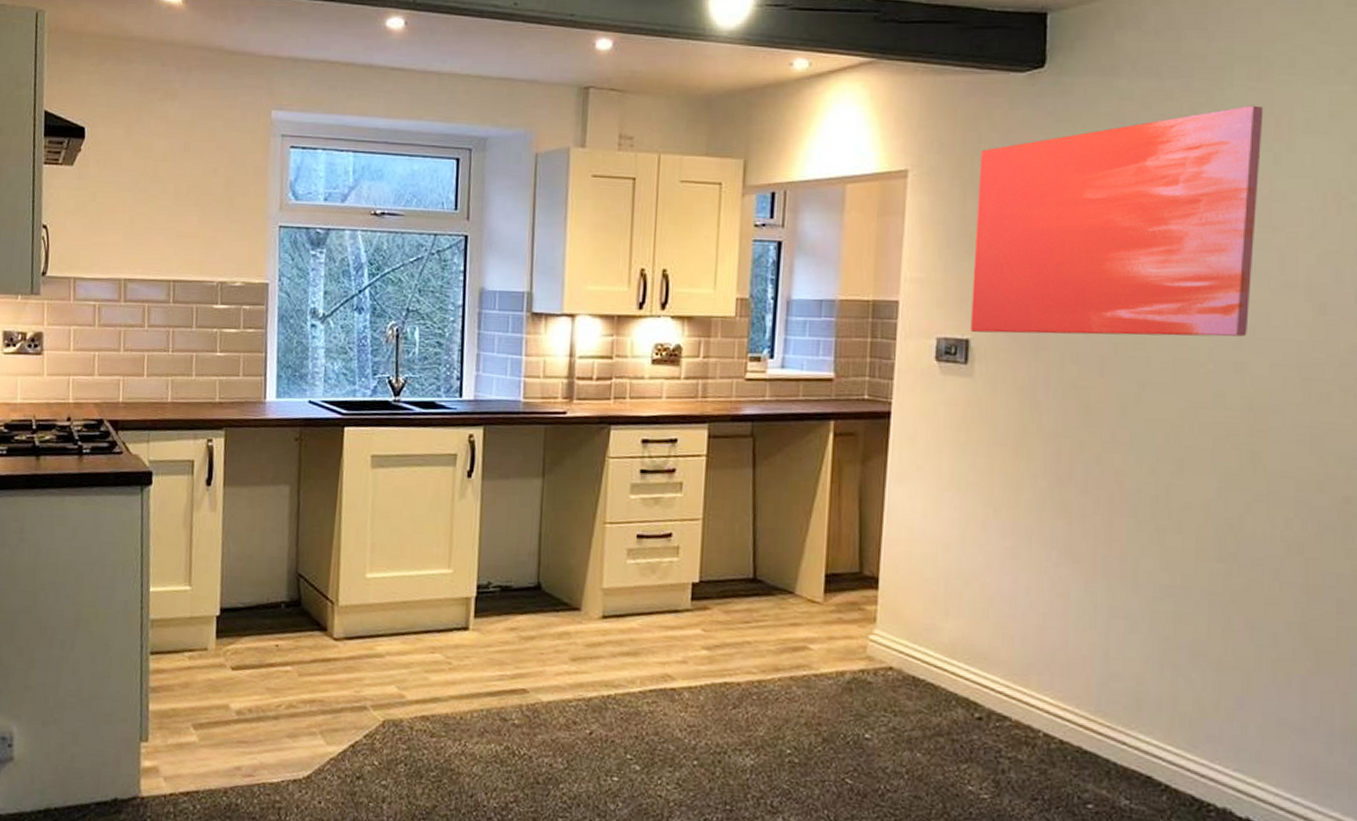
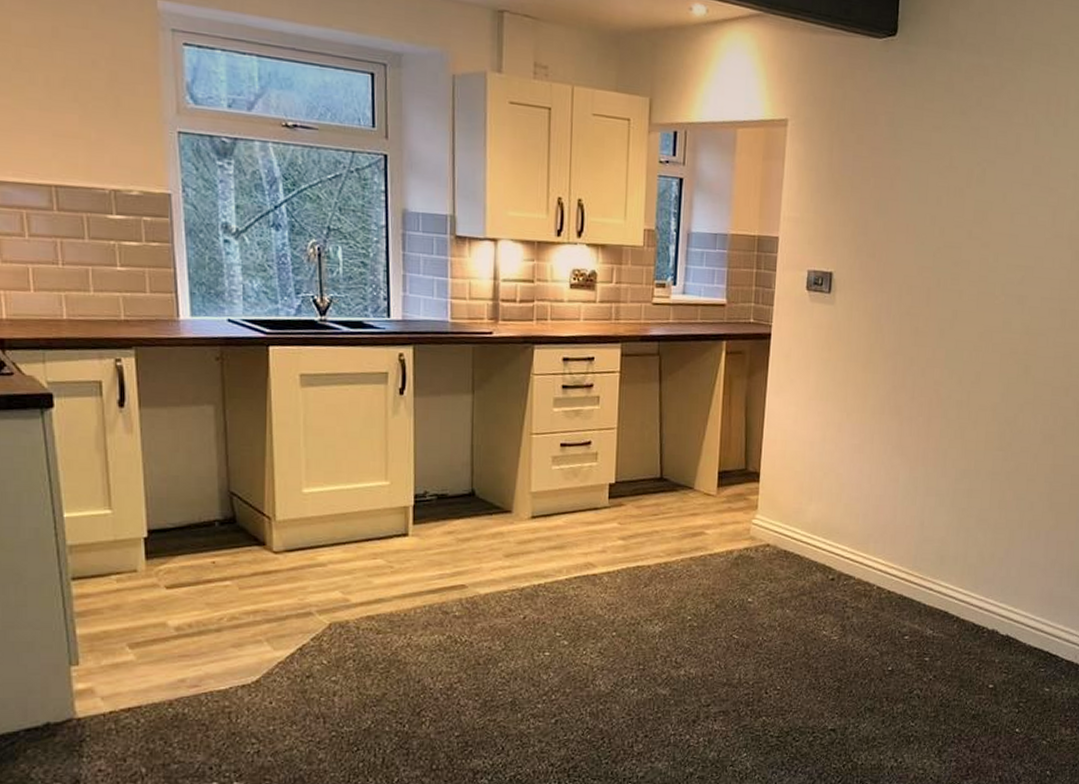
wall art: present [971,105,1264,337] -> none [834,85,1050,276]

